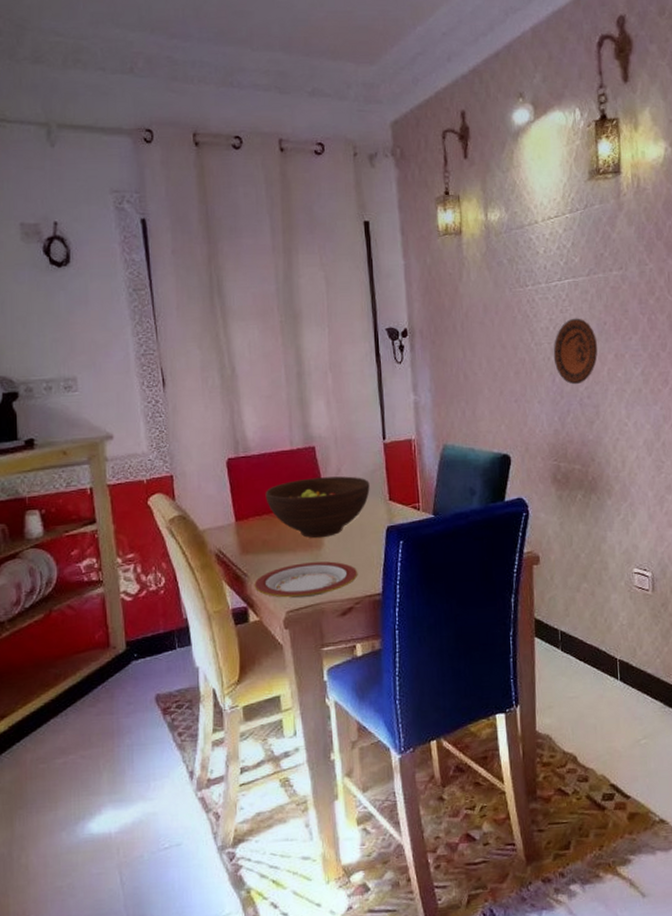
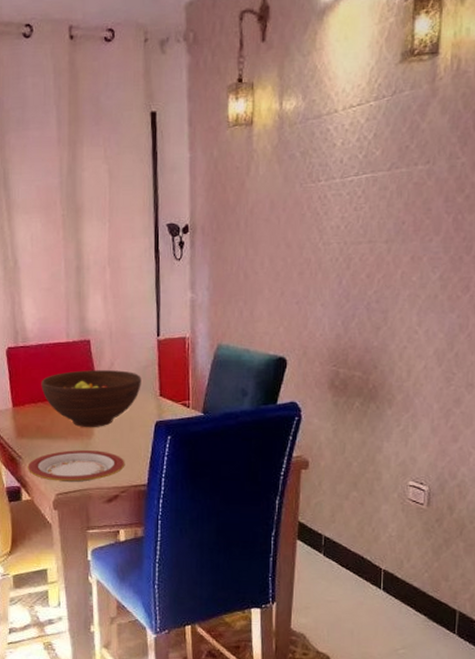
decorative plate: present [553,318,598,385] -> none [342,216,392,288]

